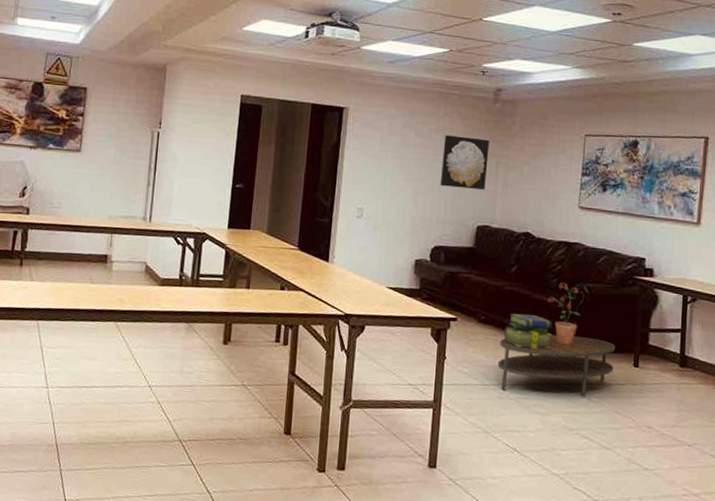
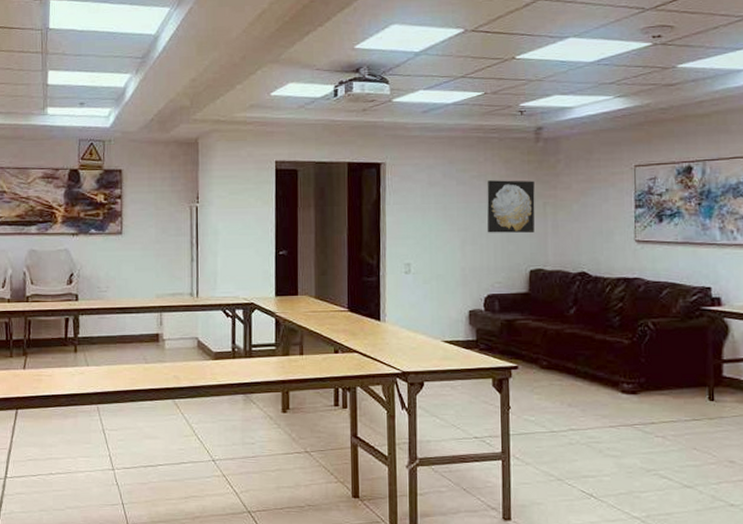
coffee table: present [497,334,615,397] -> none [565,373,688,436]
stack of books: present [504,314,552,349] -> none [569,357,619,390]
potted plant: present [548,283,580,345] -> none [612,321,647,384]

